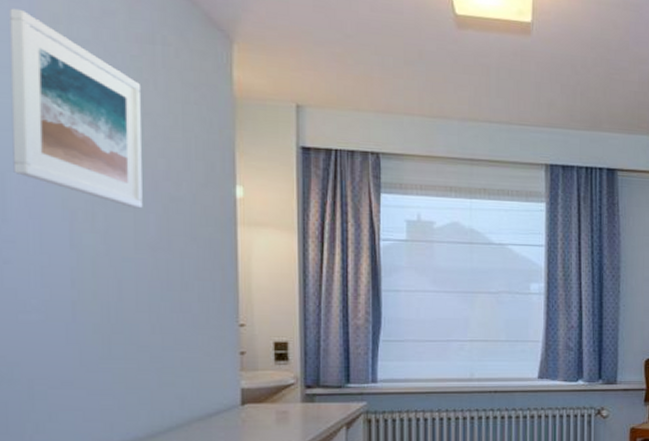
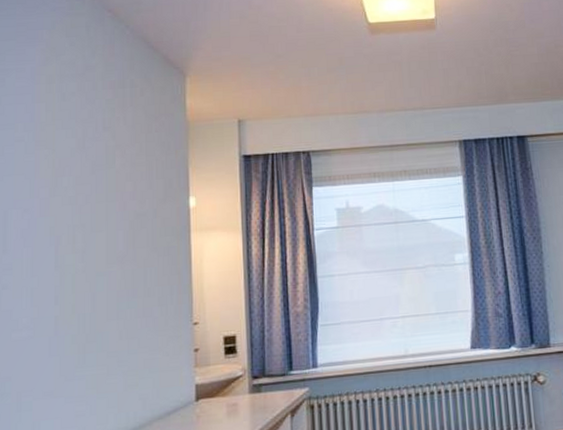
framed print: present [10,8,143,209] -> none [14,76,114,228]

